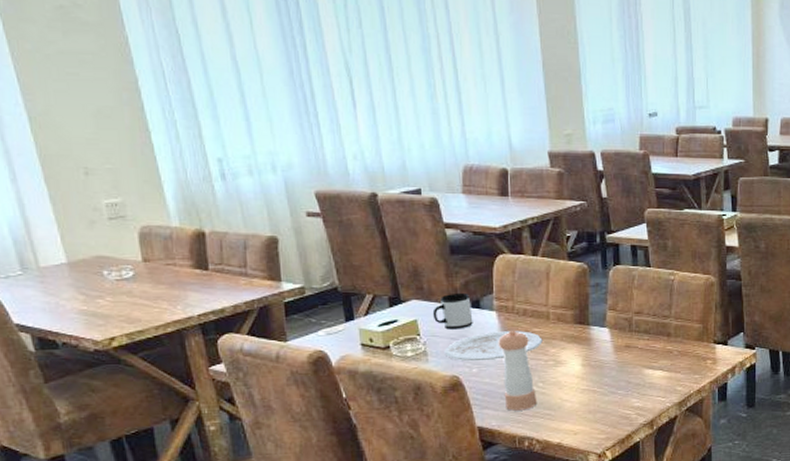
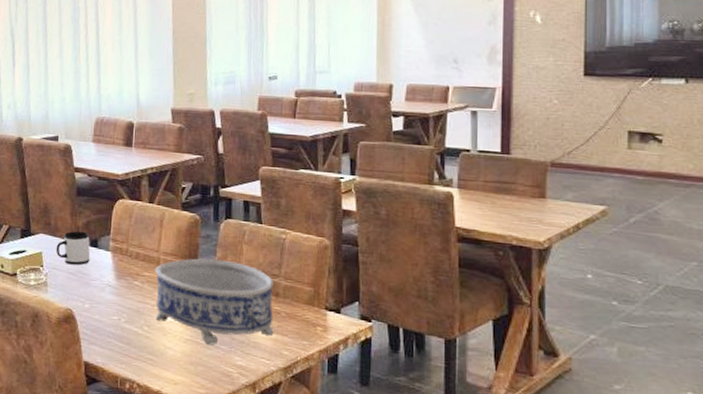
plate: present [444,331,543,362] -> none [62,271,152,299]
pepper shaker: present [498,330,537,411] -> none [110,271,142,352]
decorative bowl: none [545,306,668,392] -> present [155,258,274,346]

